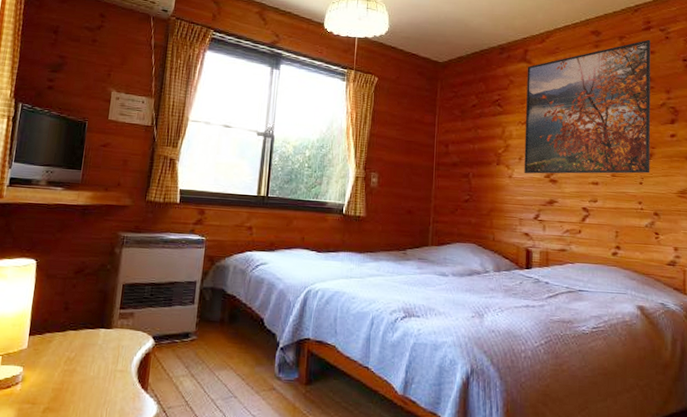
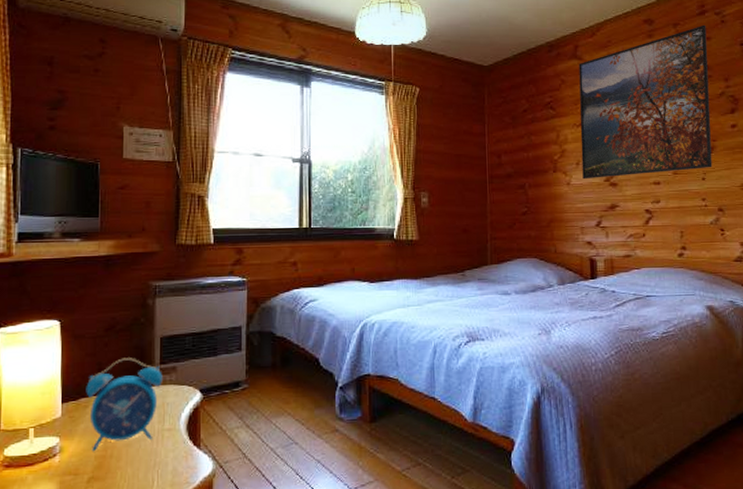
alarm clock: none [50,300,121,384] -> present [86,358,162,452]

